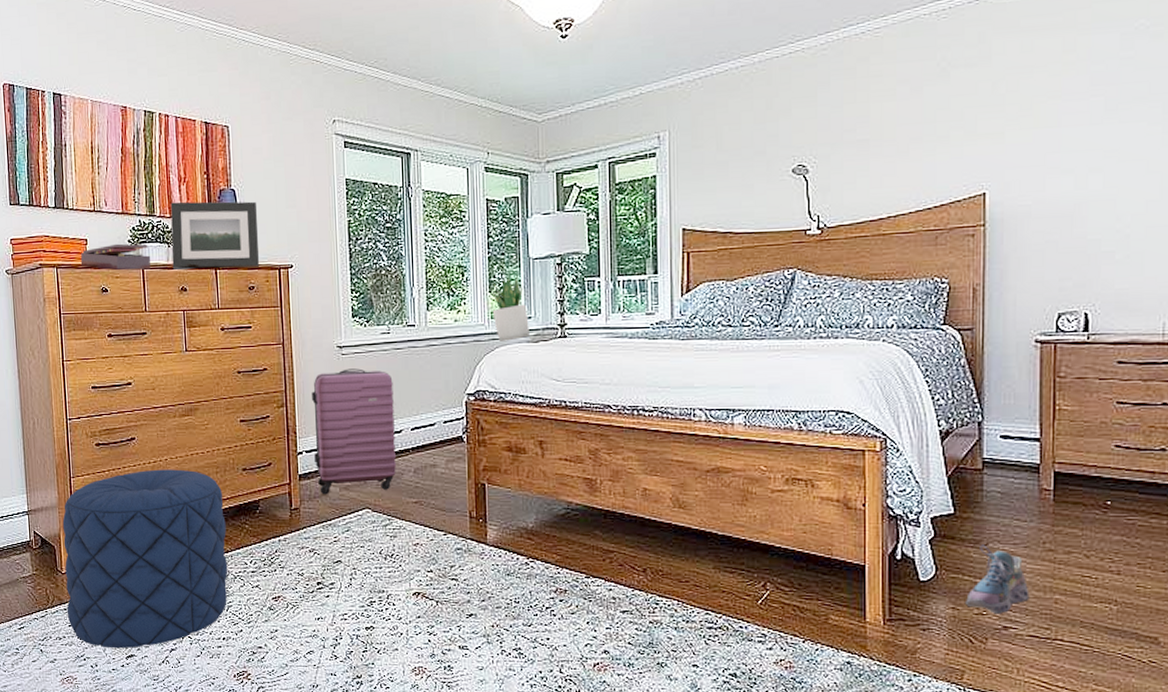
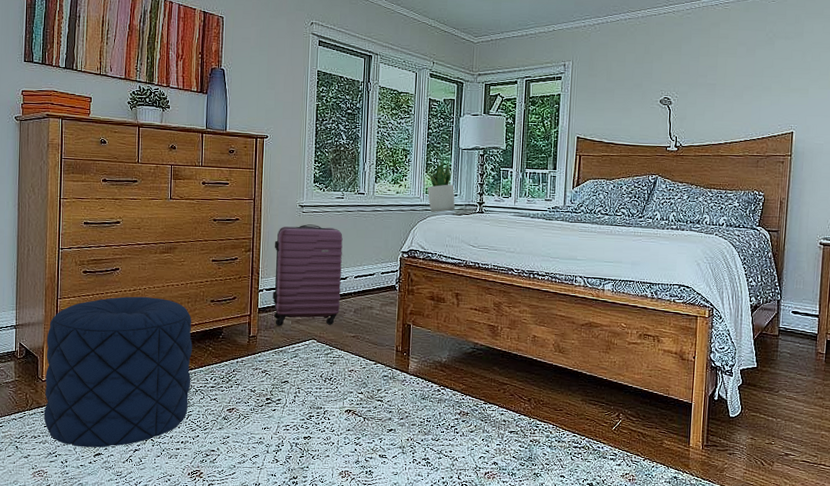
jewelry box: present [80,243,151,271] -> none [84,104,147,128]
picture frame: present [170,201,260,270] -> none [165,74,242,136]
shoe: present [964,544,1029,614] -> none [760,391,805,444]

